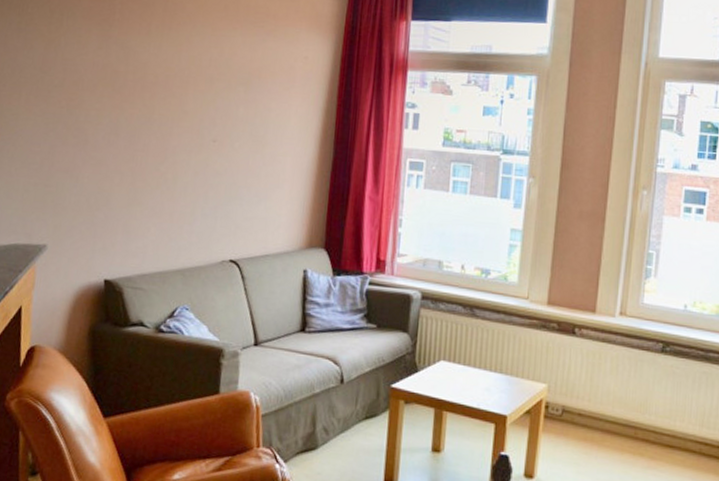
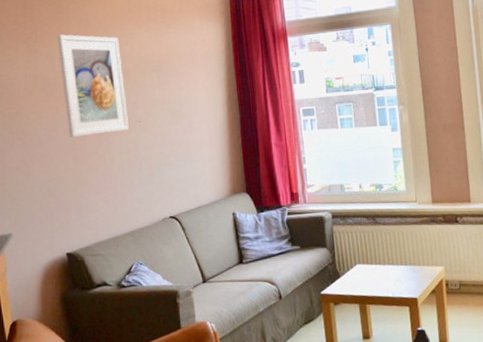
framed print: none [131,22,208,150] -> present [57,34,129,137]

